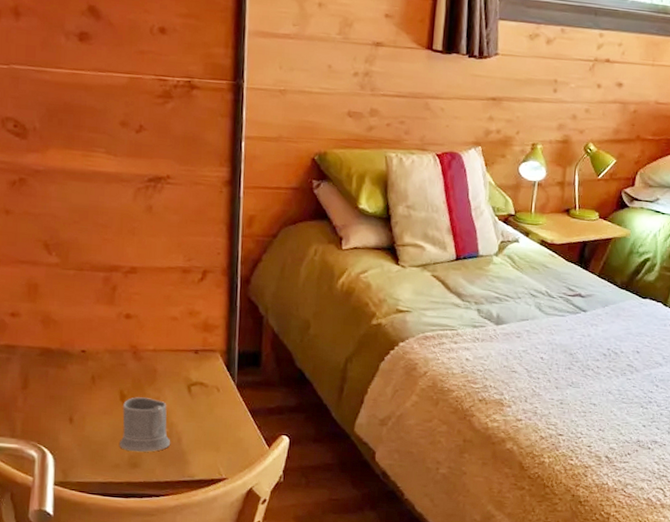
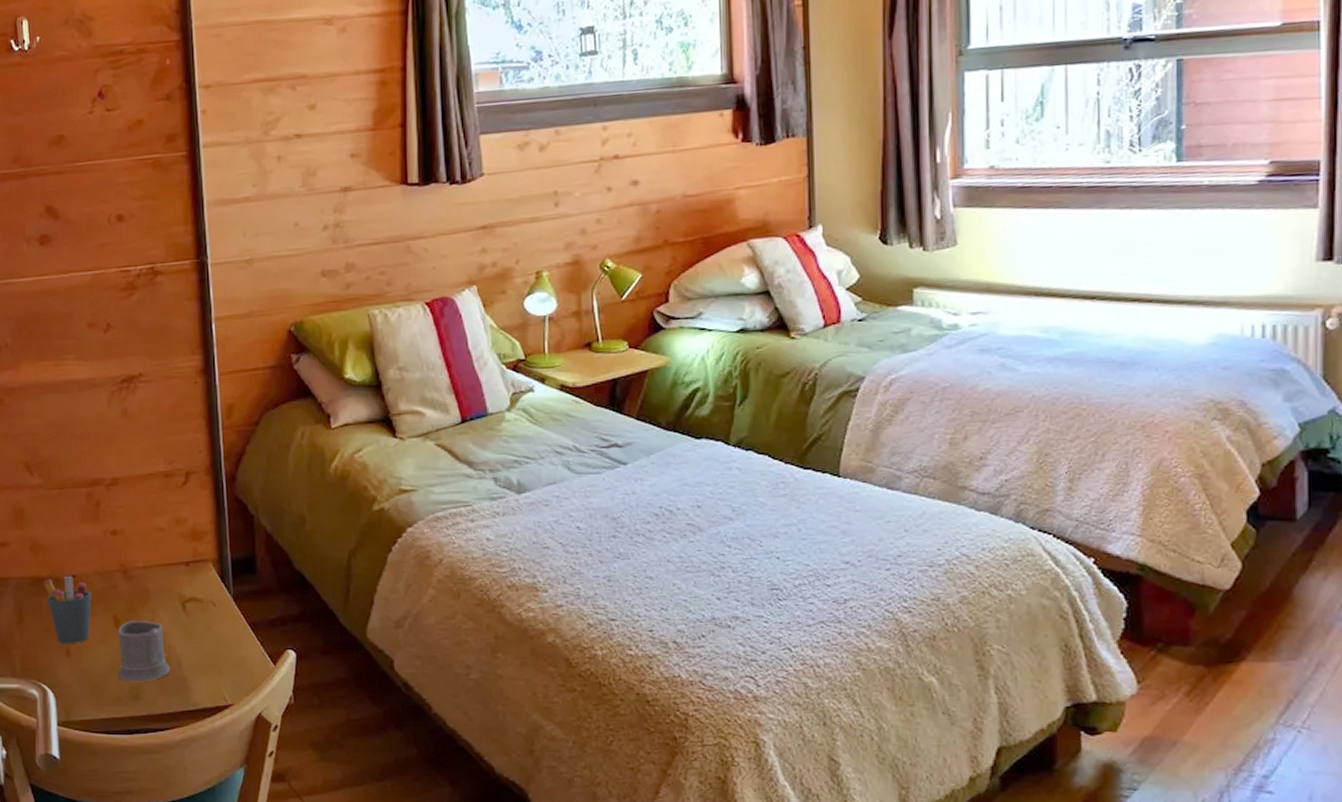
pen holder: none [52,351,100,413] -> present [43,577,92,645]

